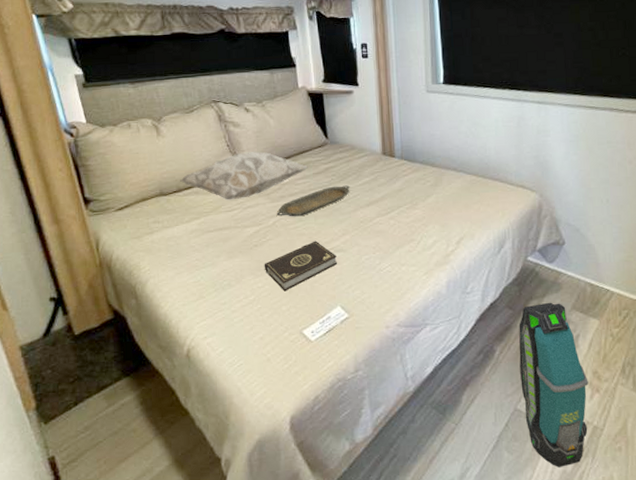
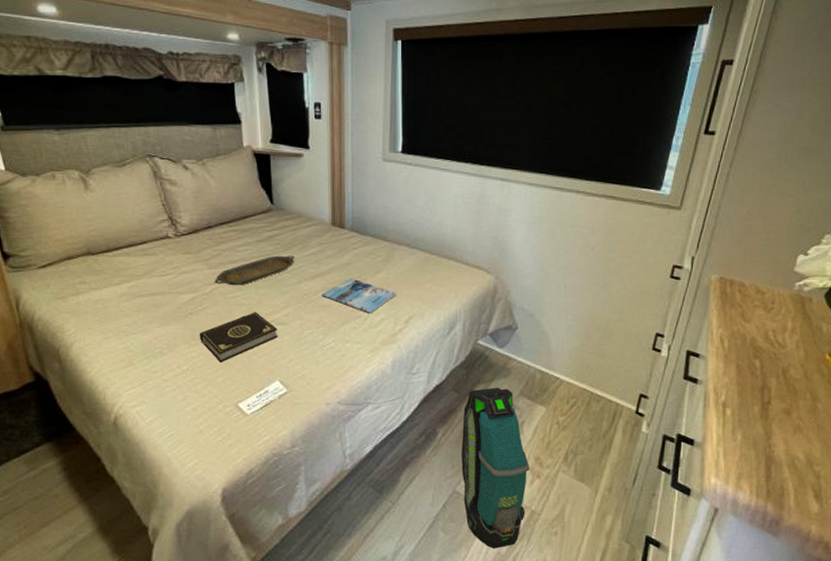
decorative pillow: present [180,151,309,200] -> none [110,213,252,264]
magazine: none [377,203,447,237] -> present [322,278,397,314]

